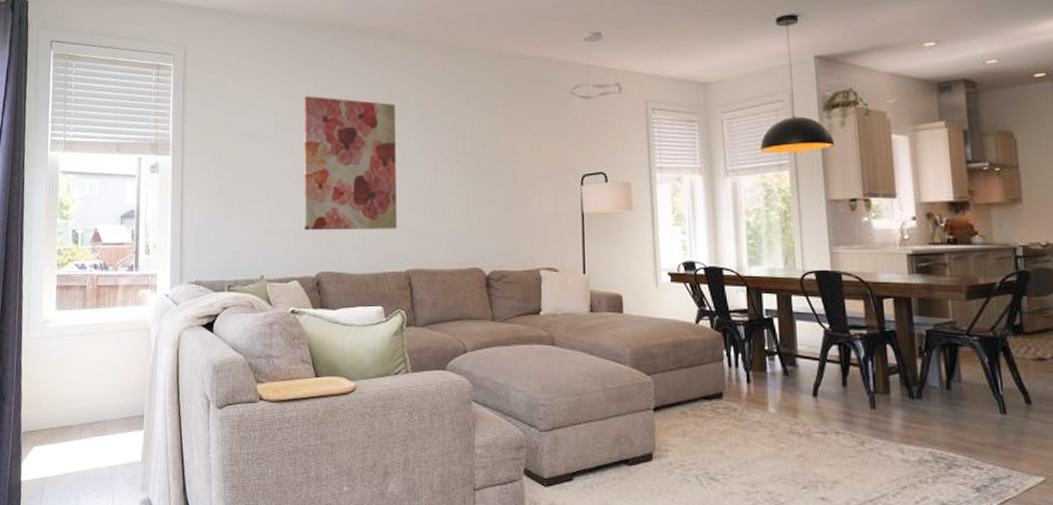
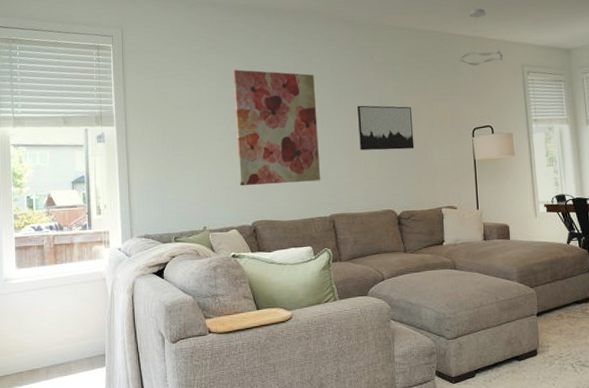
wall art: none [443,142,510,197] -> present [357,105,414,151]

